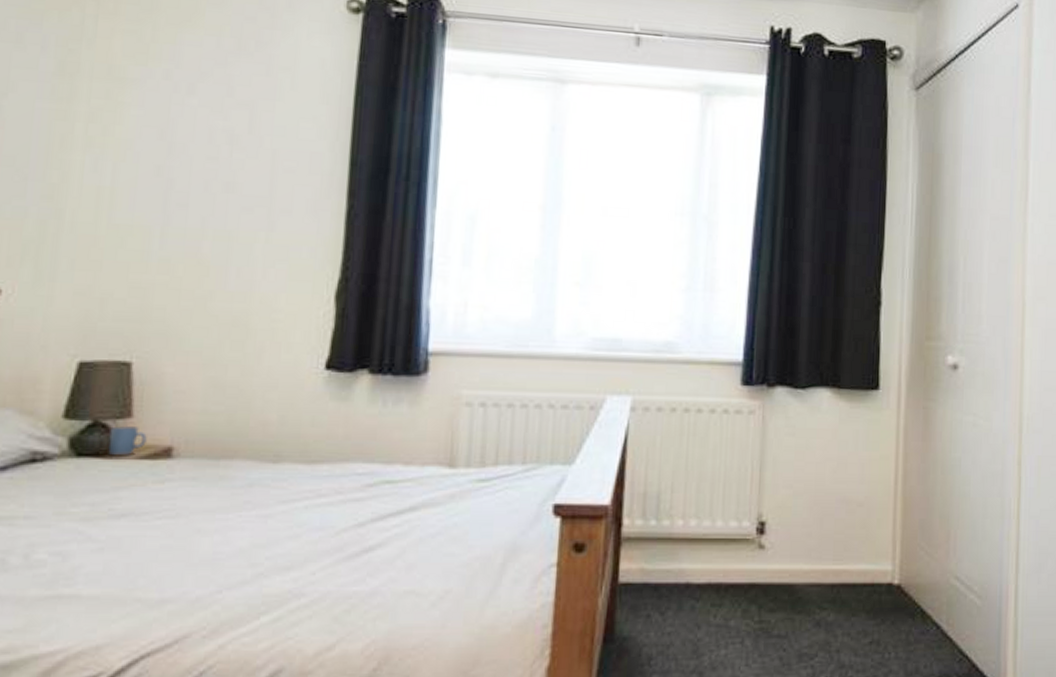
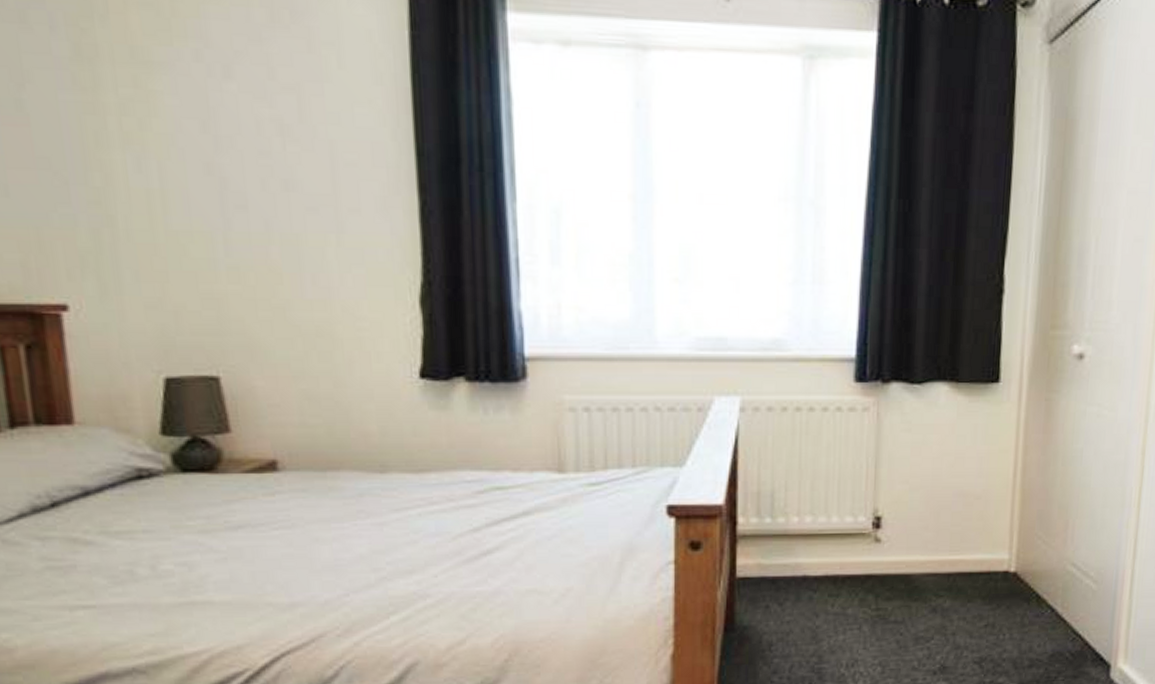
mug: present [108,425,147,456] -> none [210,440,250,471]

